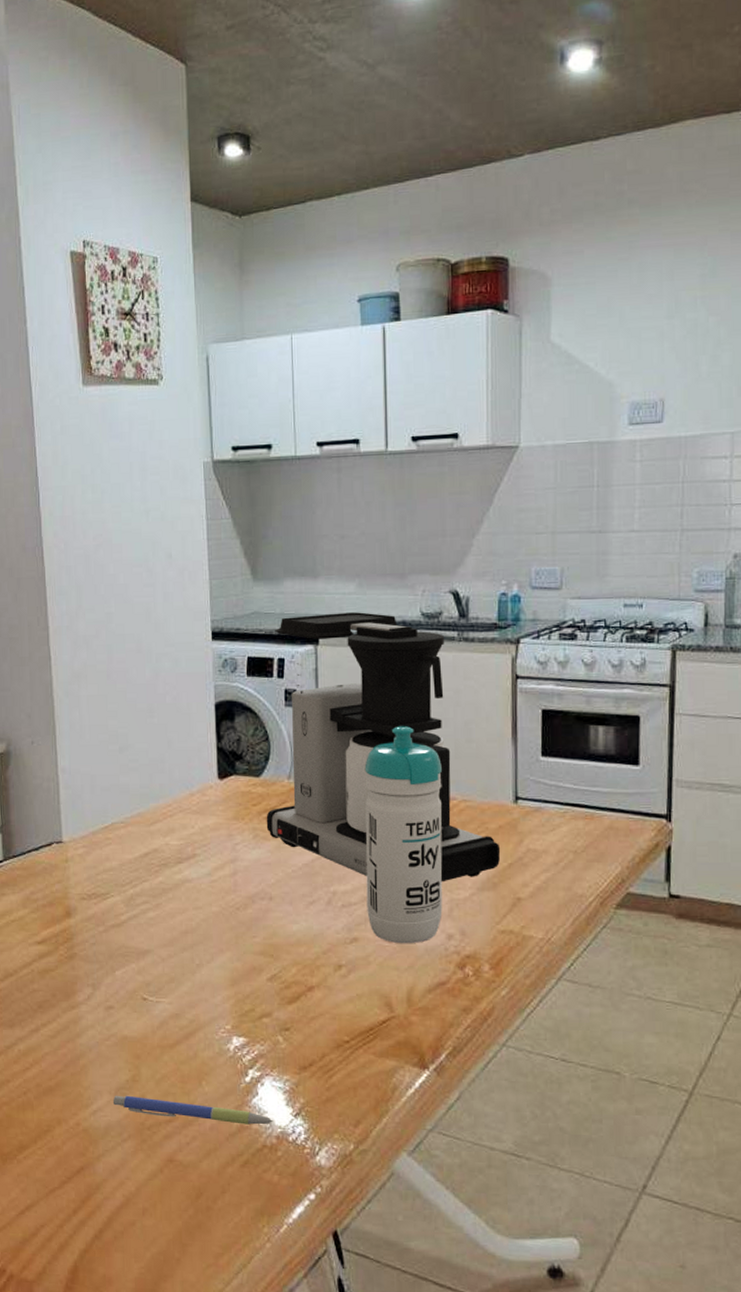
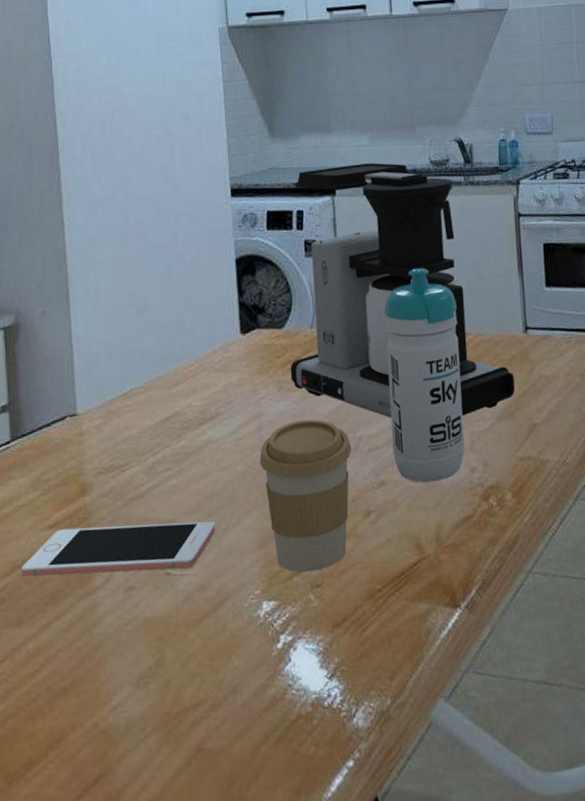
cell phone: none [13,946,190,997] -> present [21,521,216,577]
pen: present [112,1095,273,1125] -> none [134,680,307,703]
coffee cup: none [233,870,326,1015] -> present [259,419,352,573]

